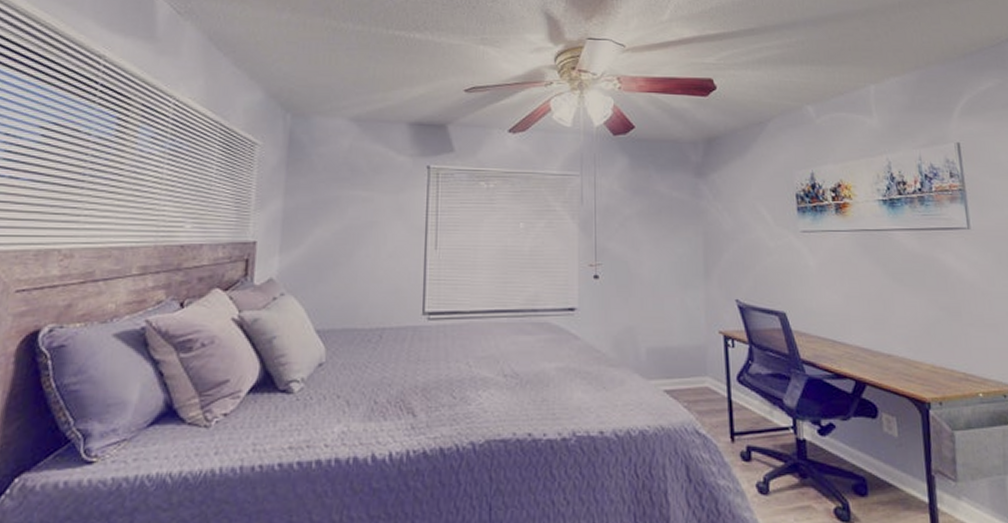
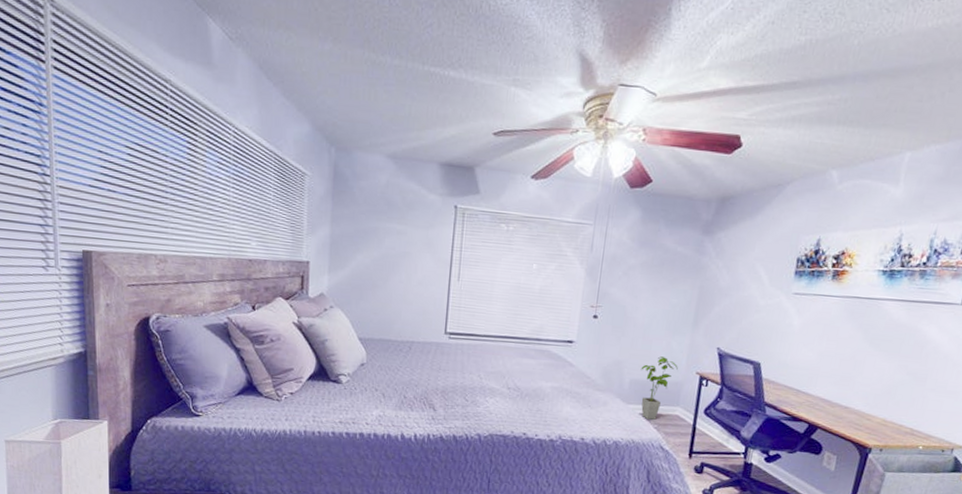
house plant: none [656,316,698,396] -> present [640,356,678,420]

